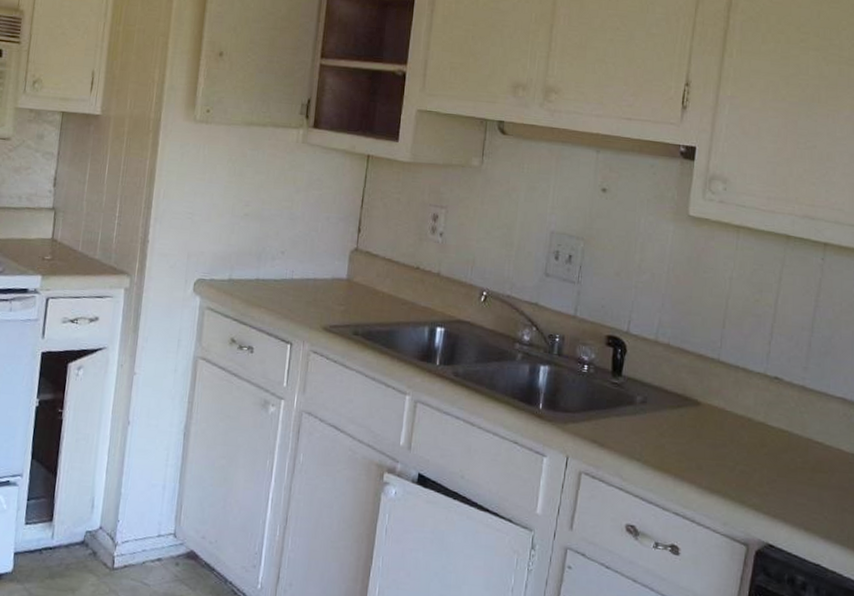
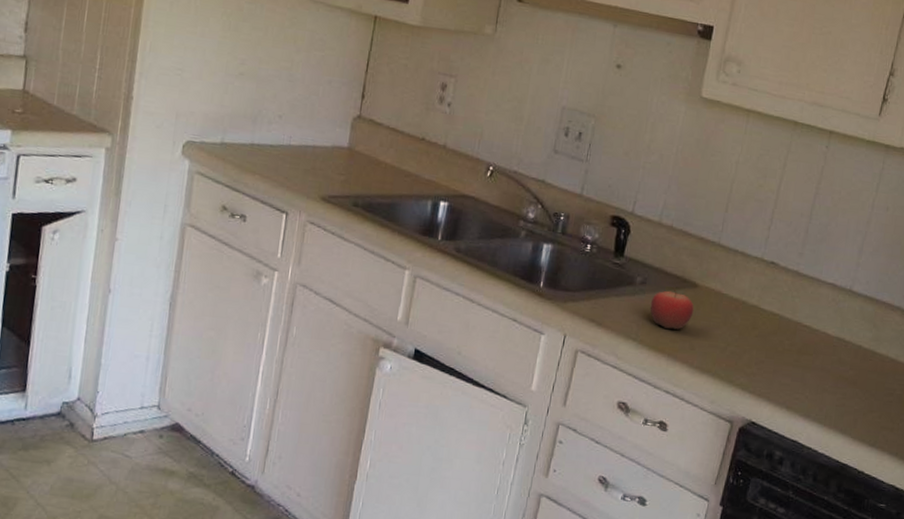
fruit: none [652,406,698,449] -> present [650,287,694,330]

